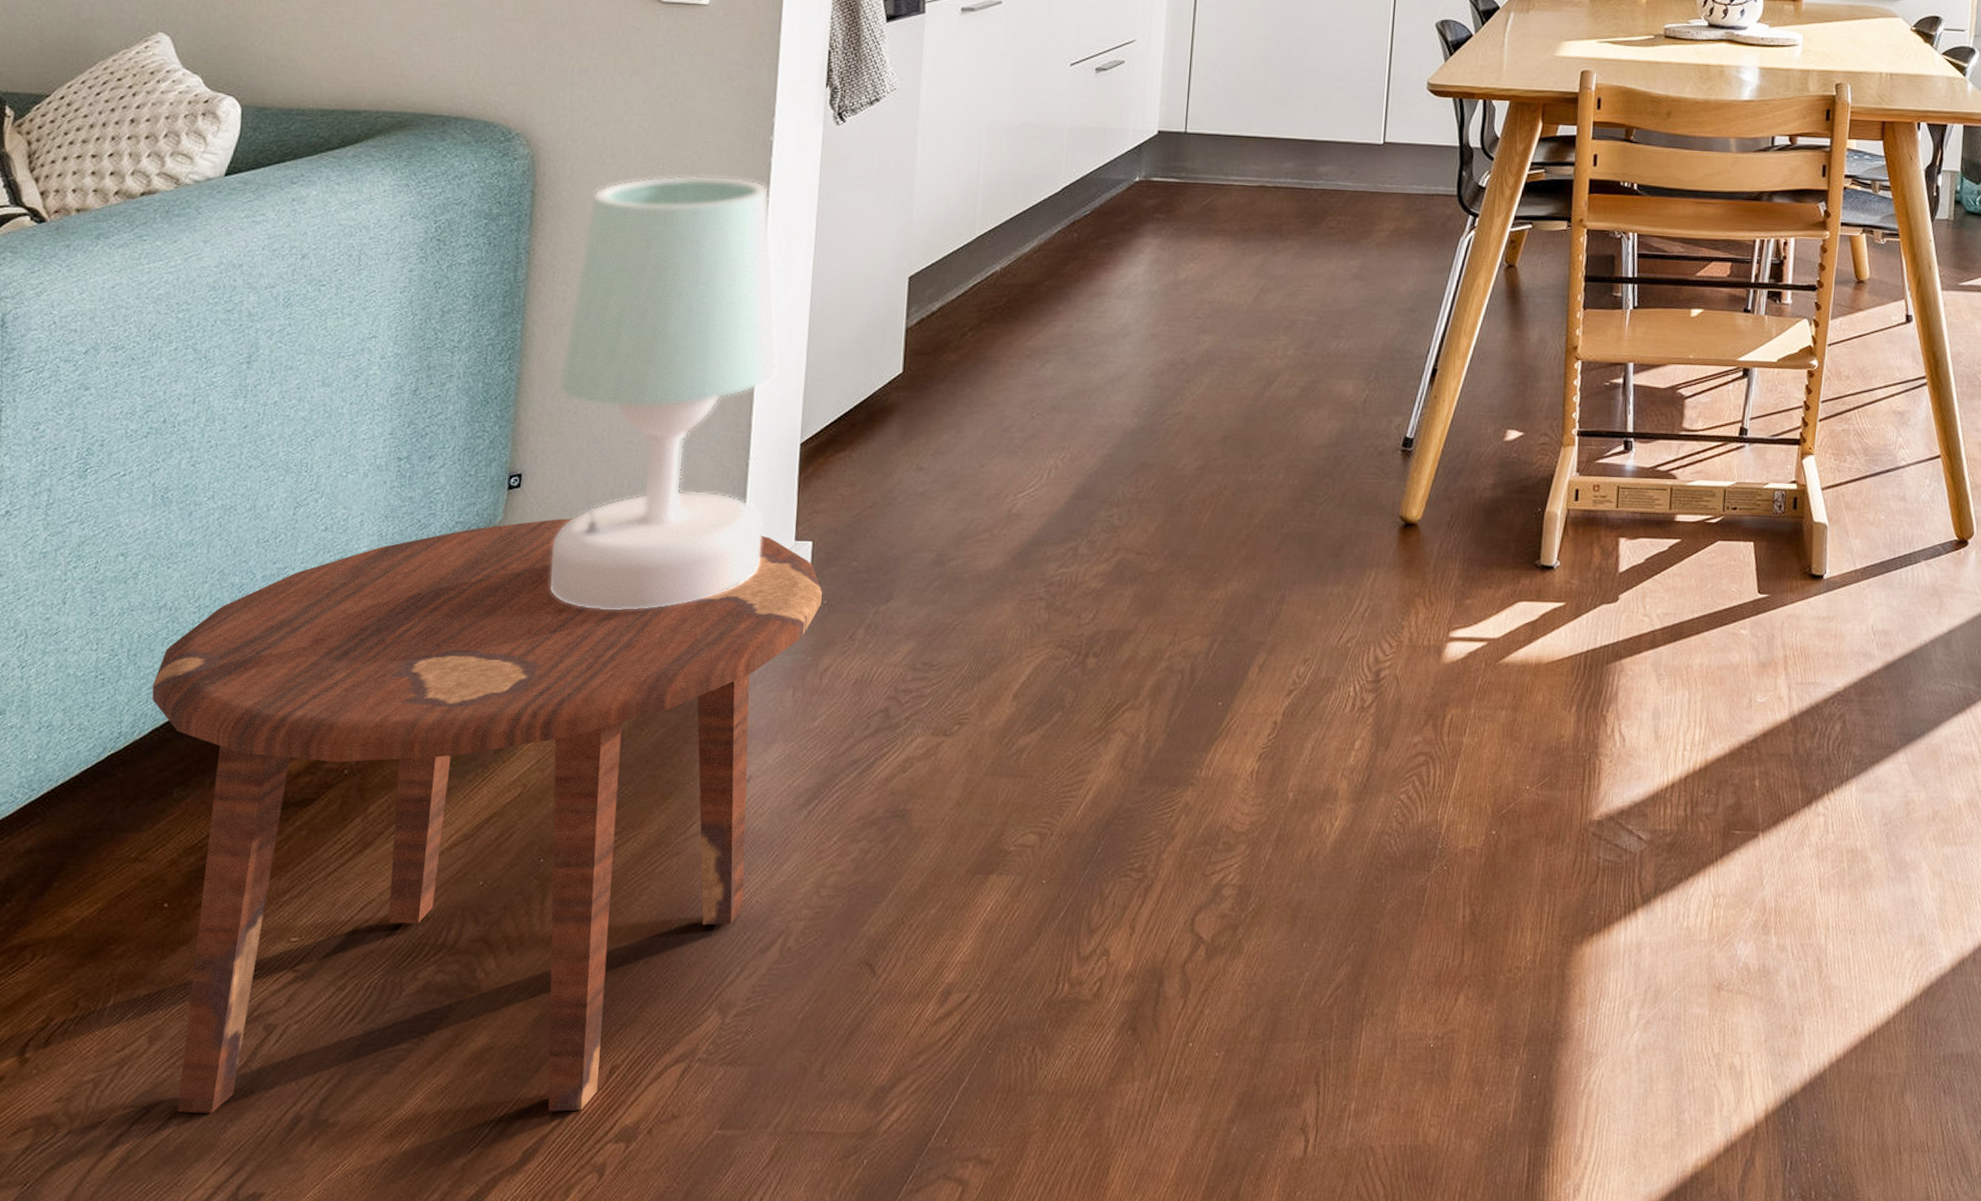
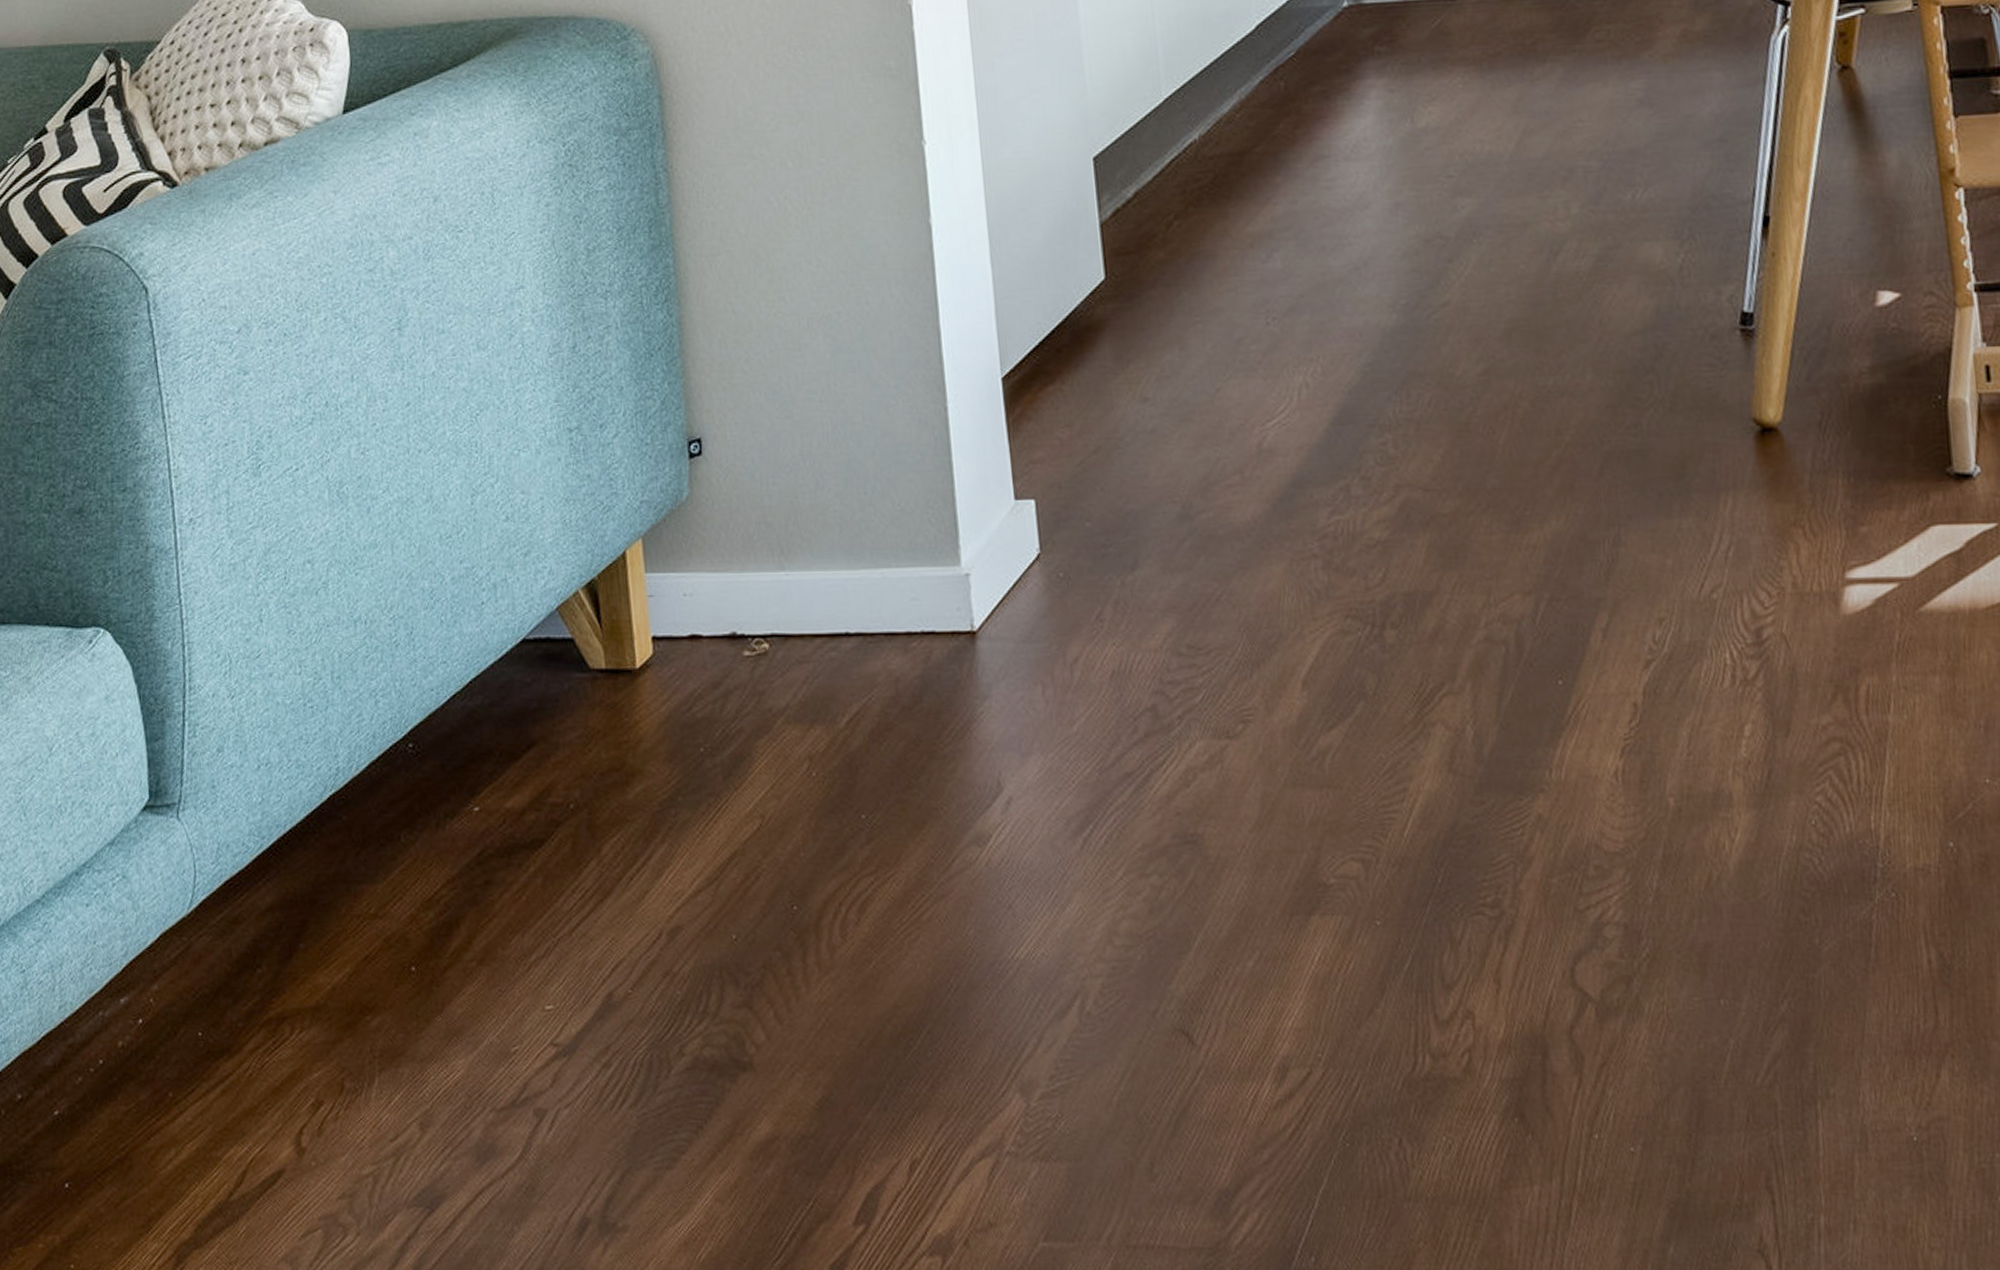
side table: present [151,517,822,1113] -> none [361,487,1057,1217]
table lamp: present [550,175,778,610] -> none [722,54,978,598]

